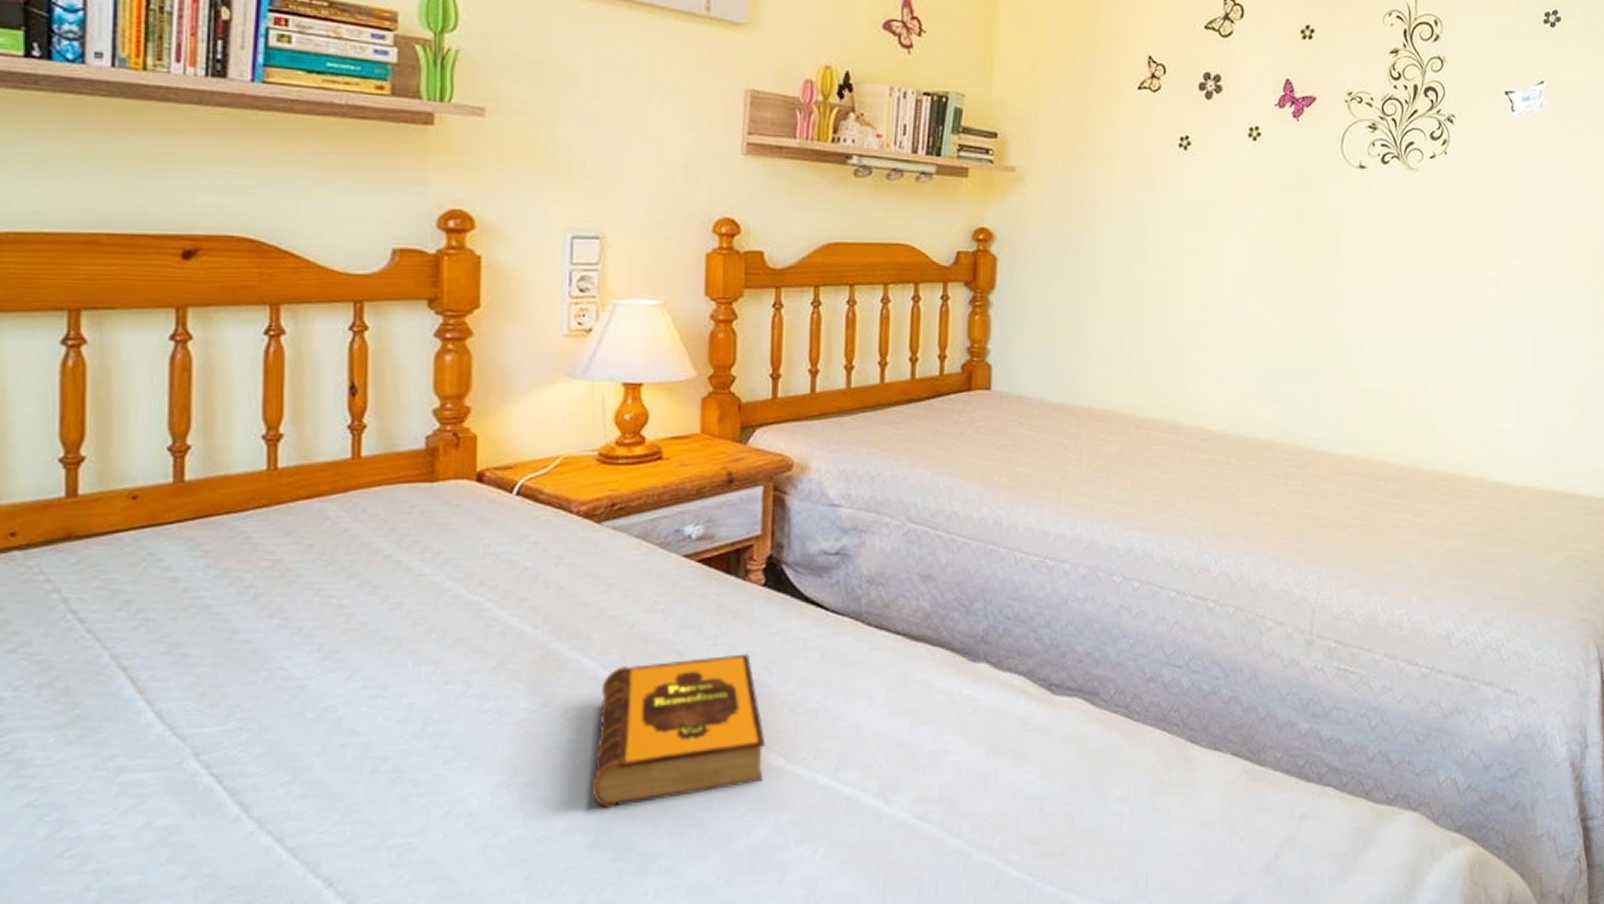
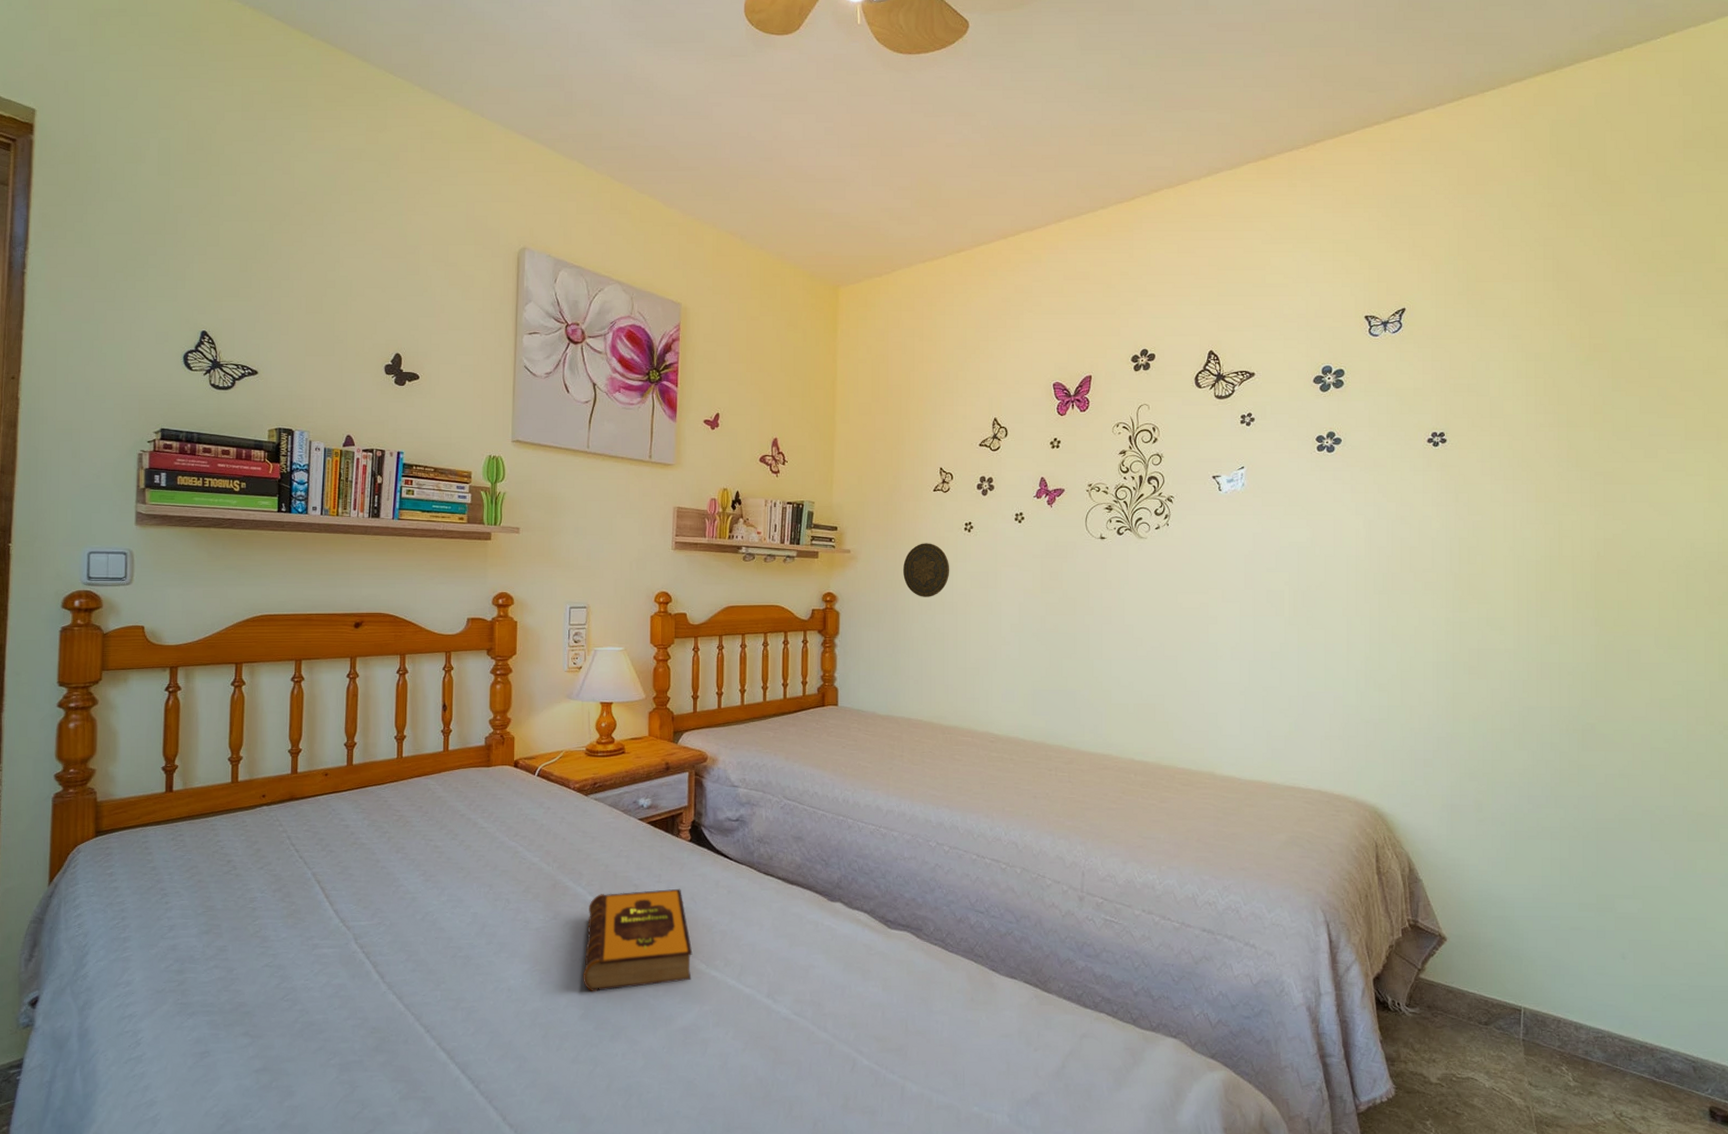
decorative plate: none [1090,162,1157,240] -> present [903,543,950,597]

